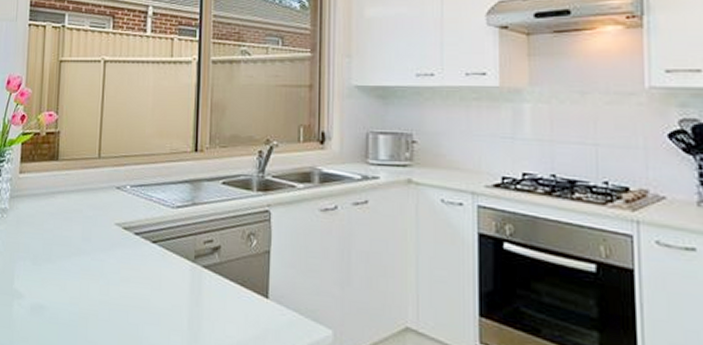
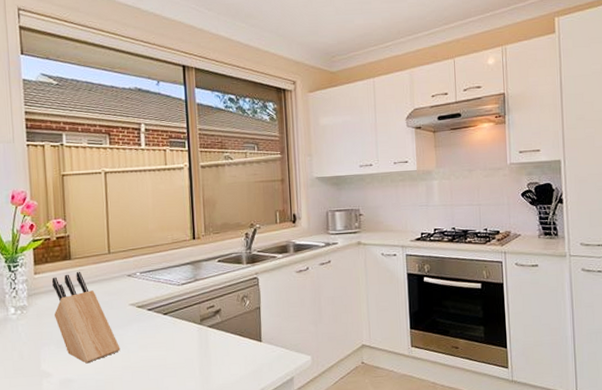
knife block: none [34,175,100,290] -> present [52,271,121,364]

